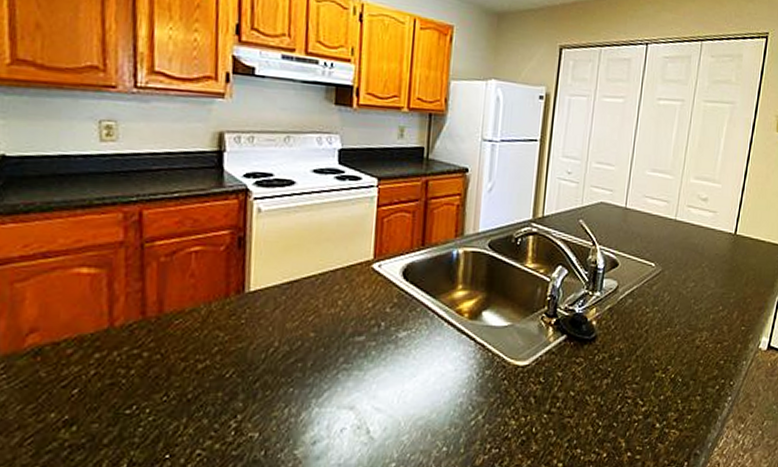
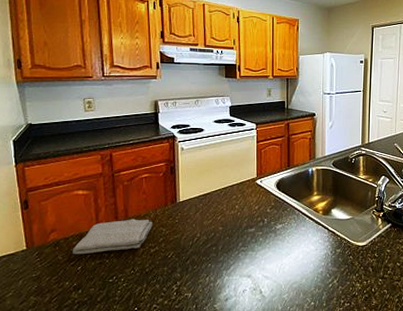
washcloth: none [64,315,203,370] -> present [72,219,152,255]

